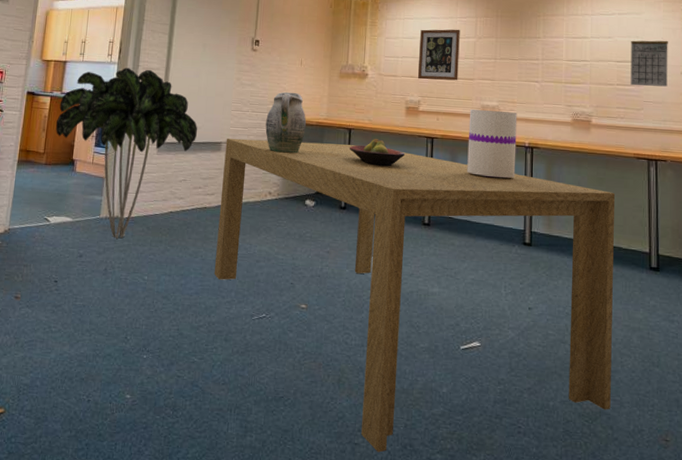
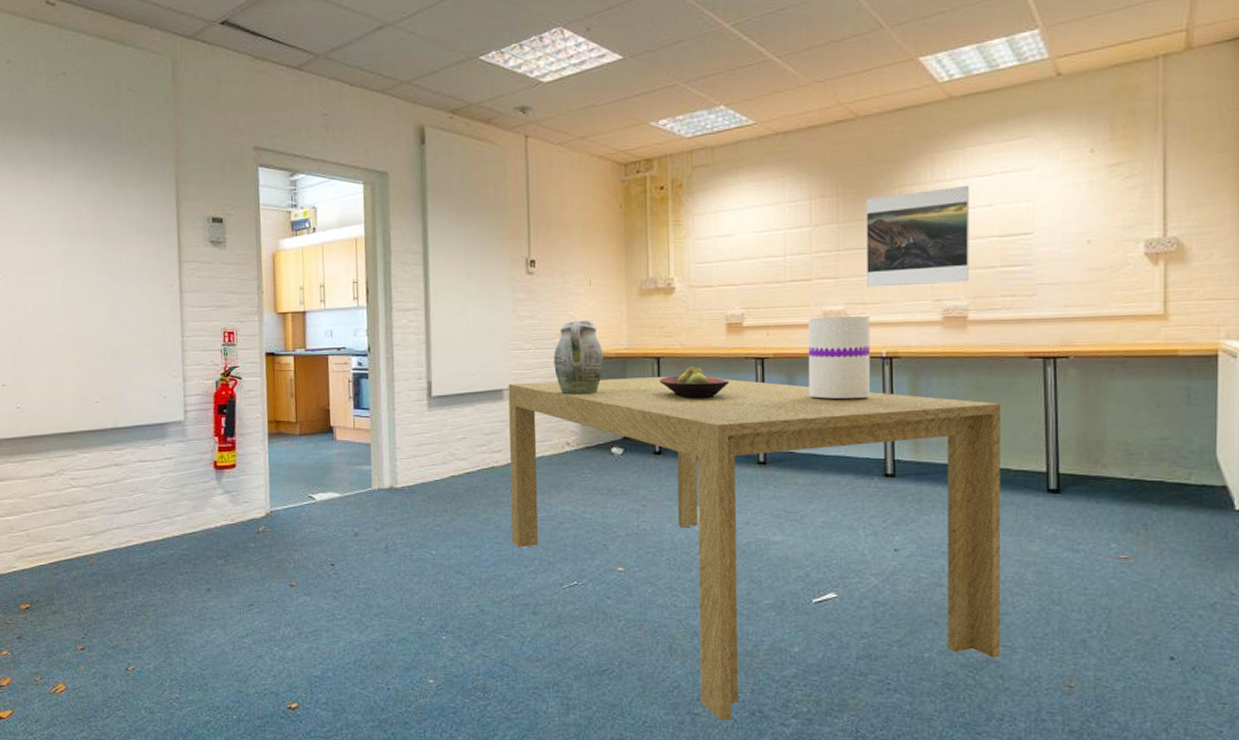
indoor plant: present [55,67,198,239] -> none [304,310,473,511]
wall art: present [418,29,460,81] -> none [738,217,791,287]
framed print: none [516,20,595,94] -> present [866,185,970,288]
calendar: present [630,40,668,87] -> none [1019,200,1070,266]

